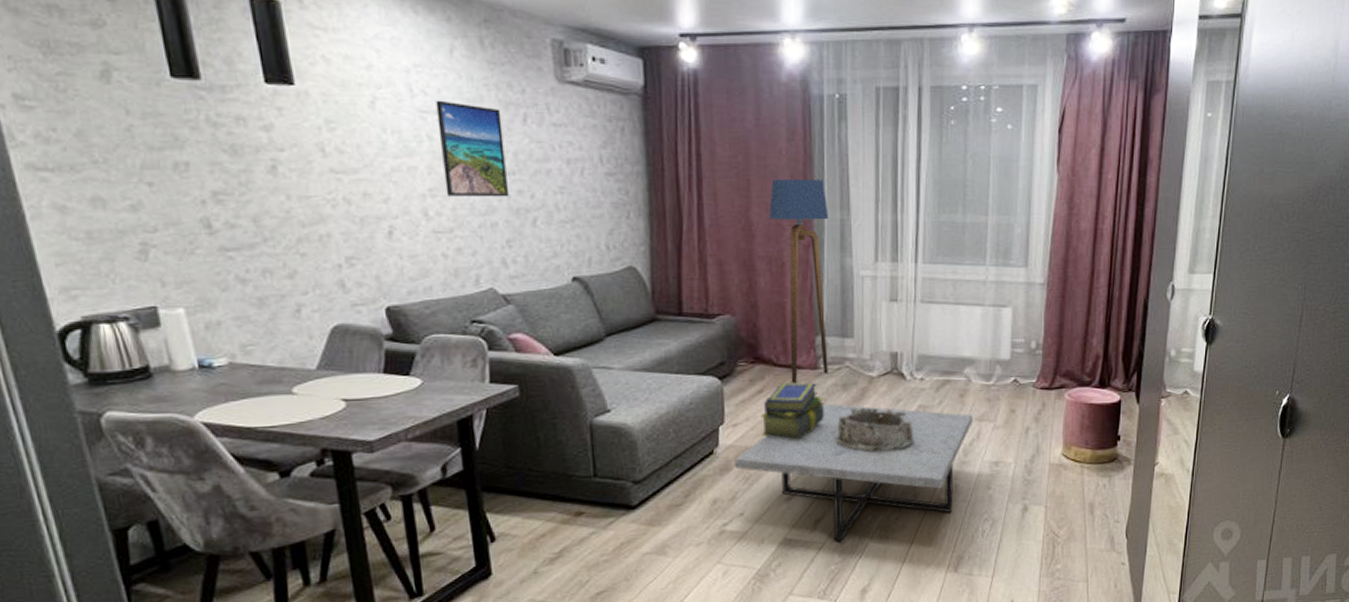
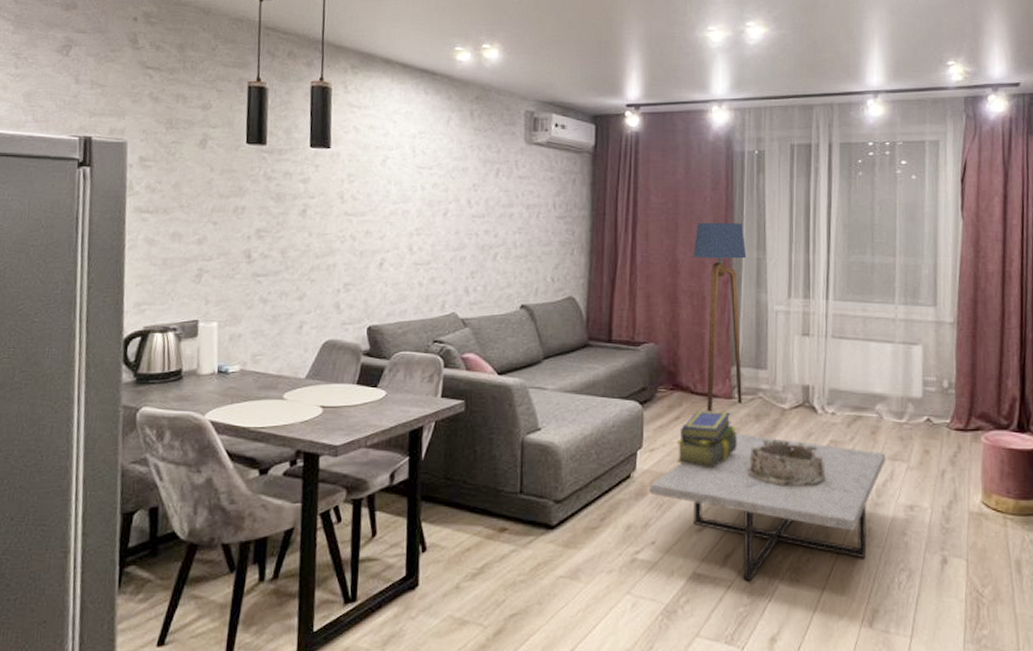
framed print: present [435,100,510,198] -> none [429,158,480,236]

